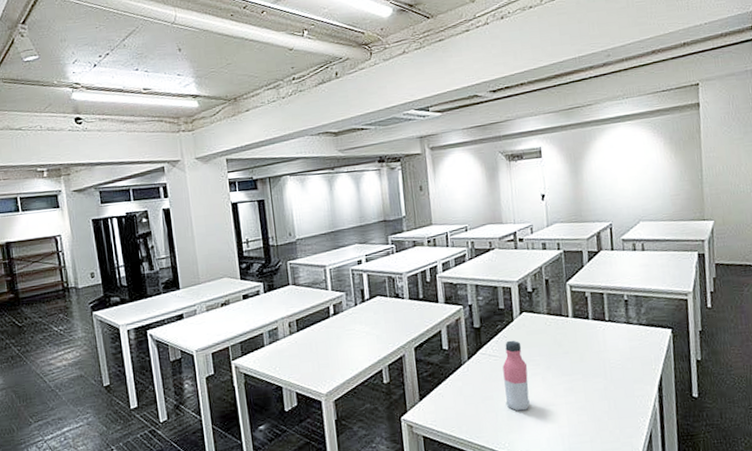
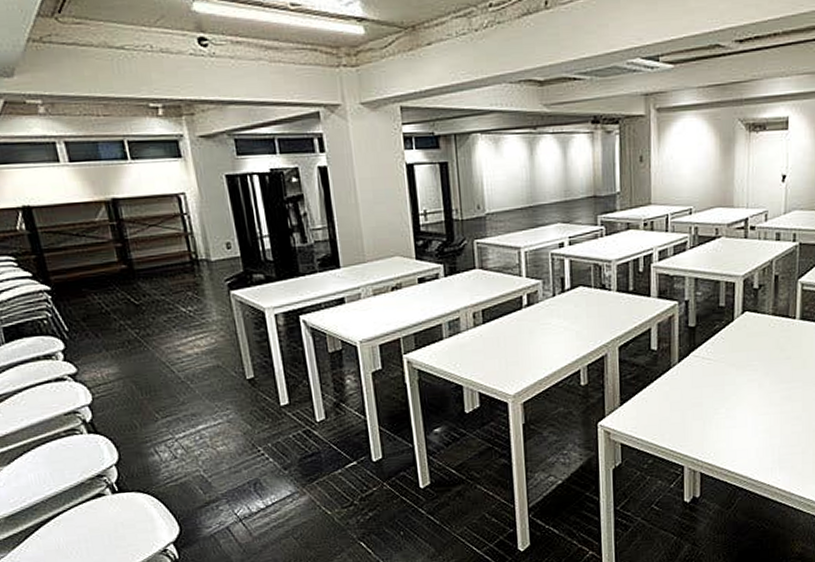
water bottle: present [502,340,530,411] -> none [715,342,744,420]

